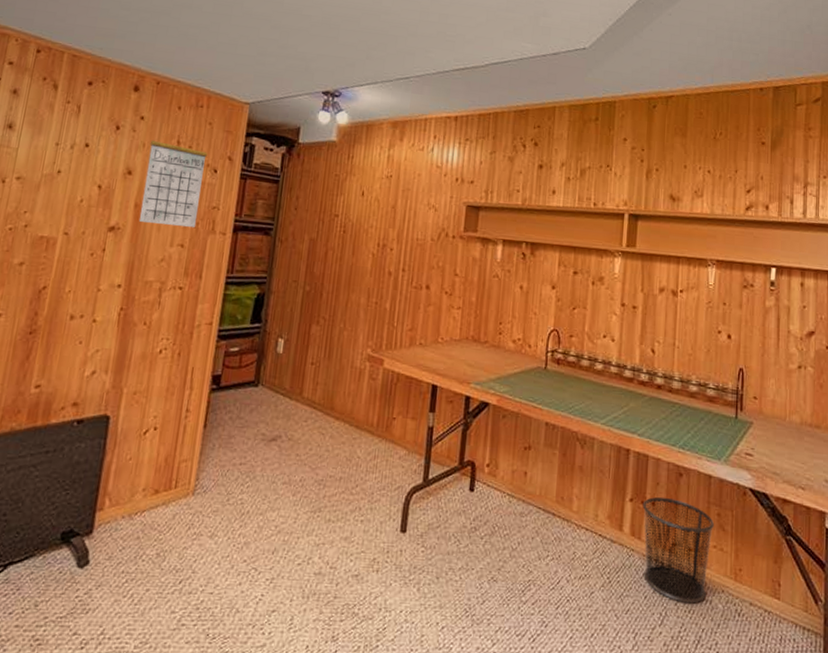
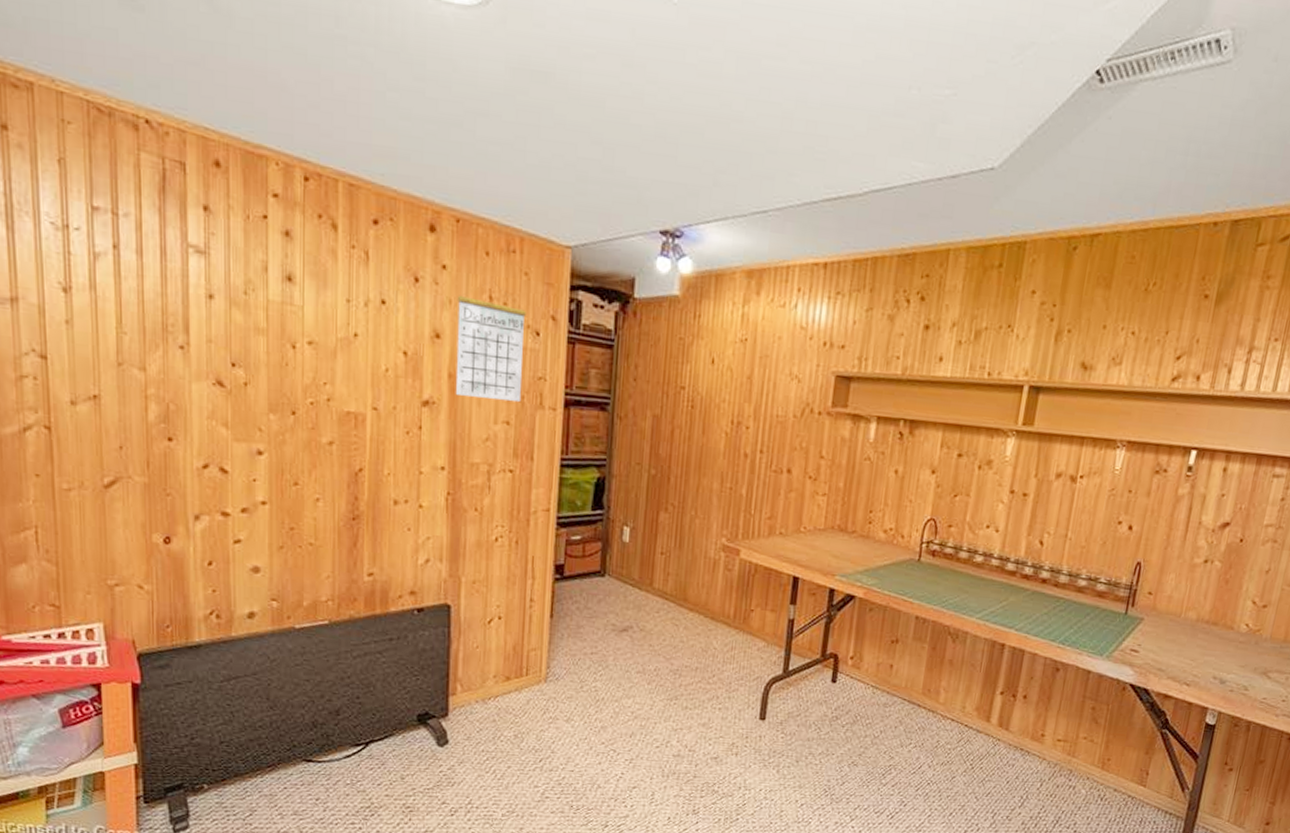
waste bin: present [642,496,715,604] -> none [1008,690,1088,789]

